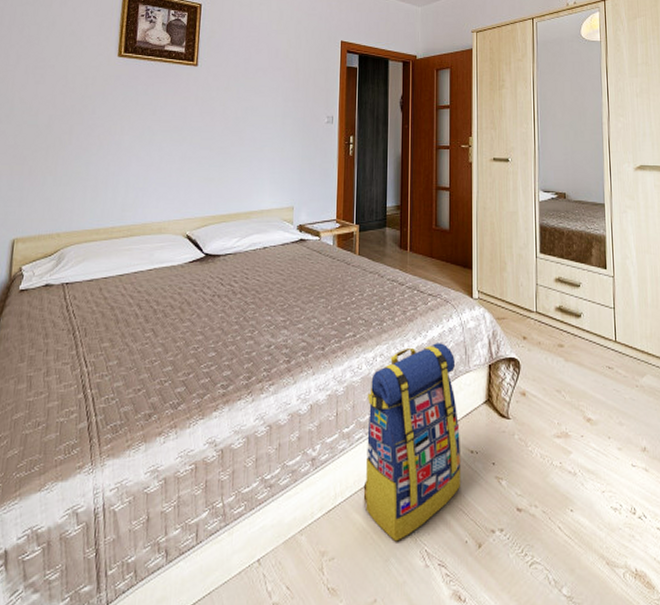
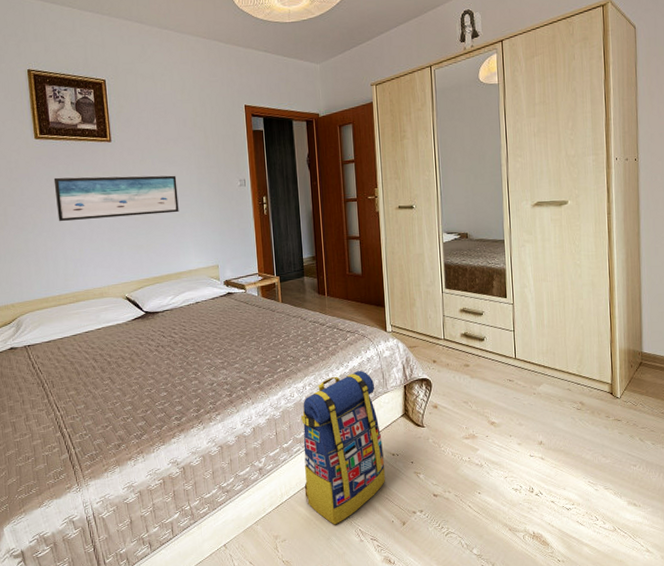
wall art: none [127,98,261,146] -> present [53,175,179,222]

